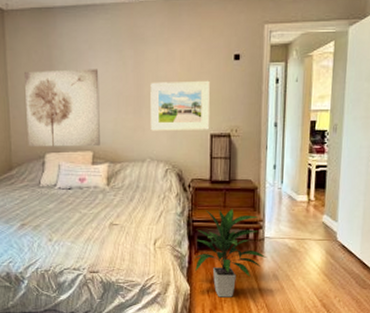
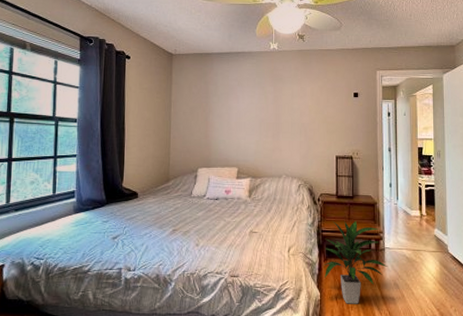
wall art: present [25,69,100,147] -> none [184,100,245,164]
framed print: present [150,80,211,131] -> none [286,112,336,153]

